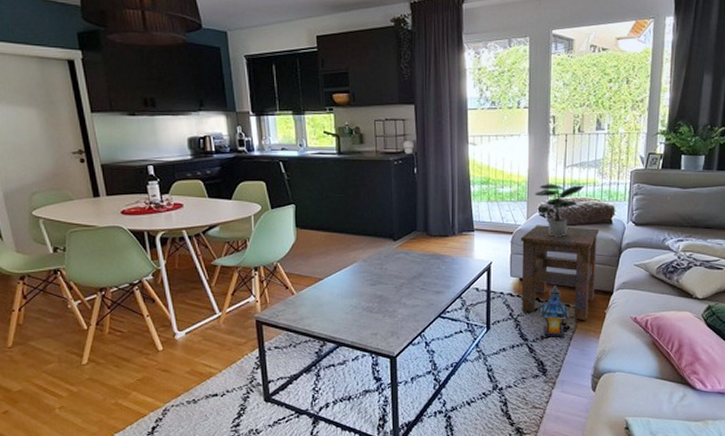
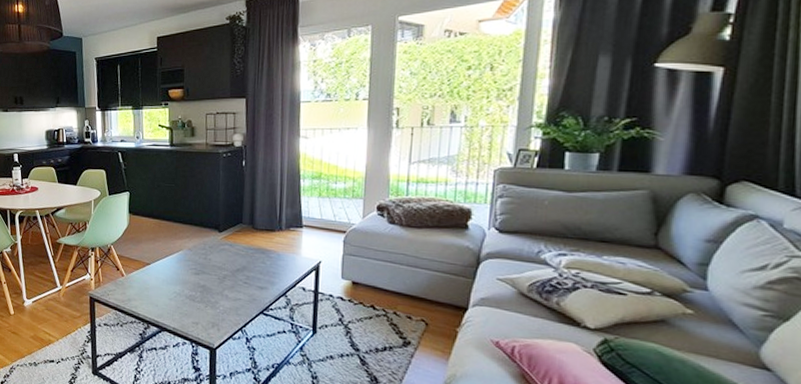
side table: present [520,225,599,320] -> none [353,225,451,337]
potted plant: present [535,183,584,237] -> none [373,180,433,240]
lantern: present [540,285,570,337] -> none [375,293,411,353]

